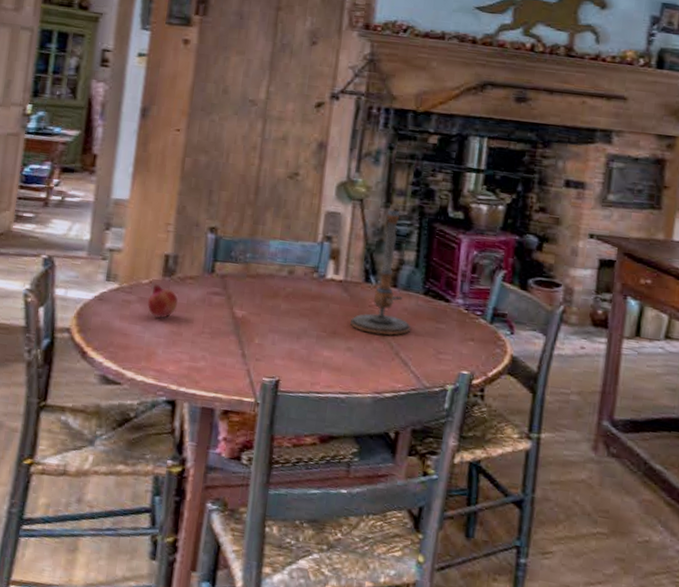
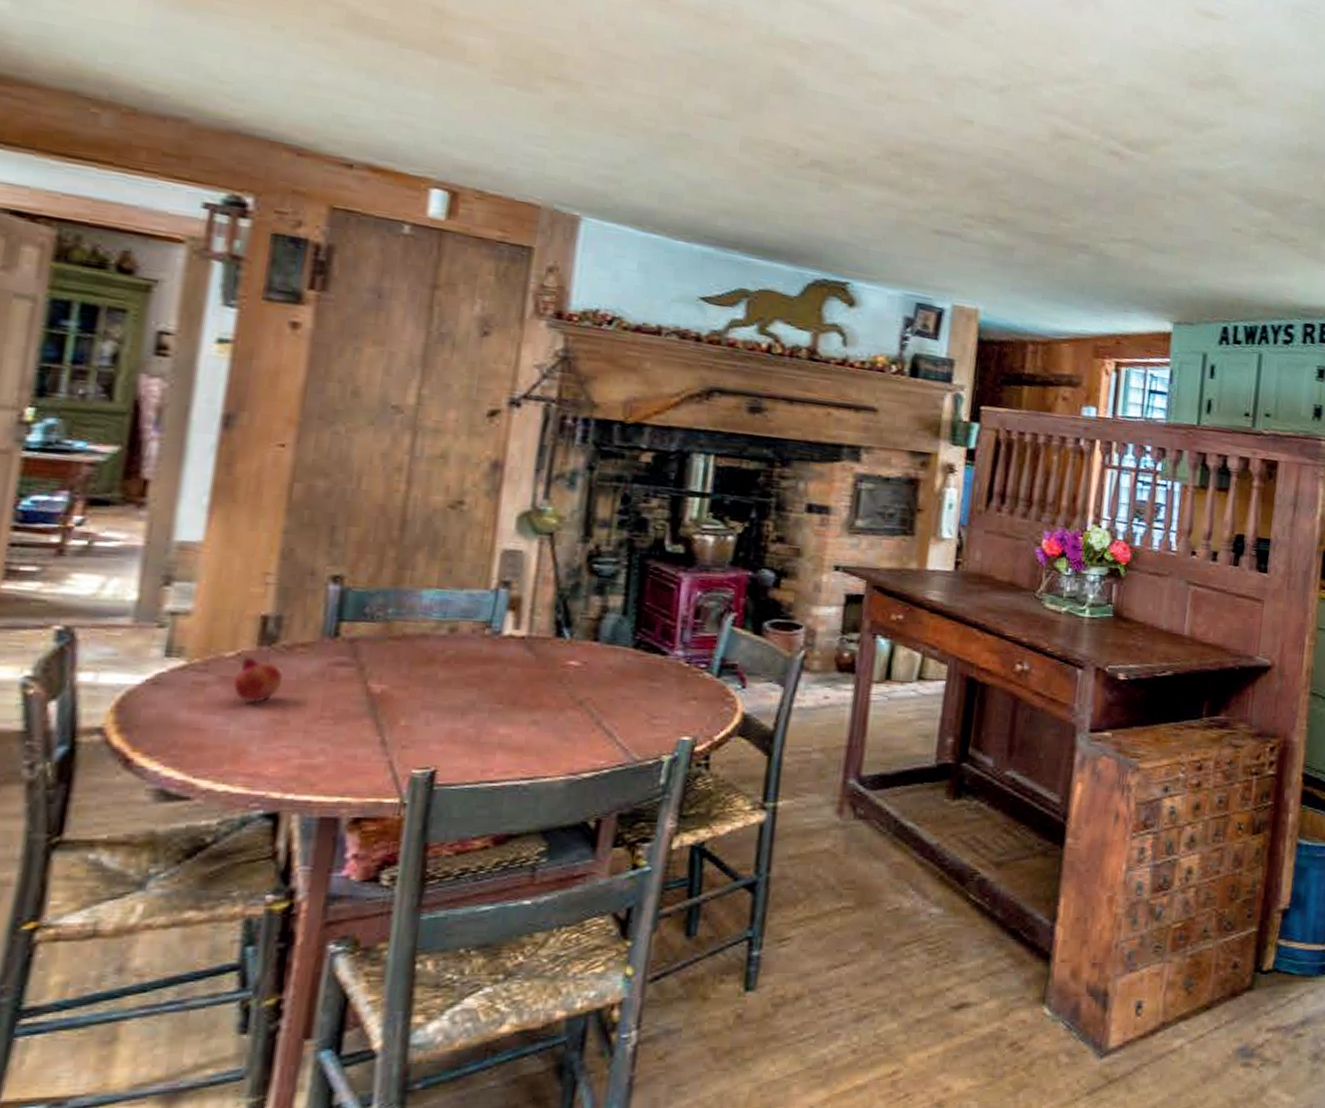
candlestick: present [349,210,411,335] -> none [535,544,617,702]

